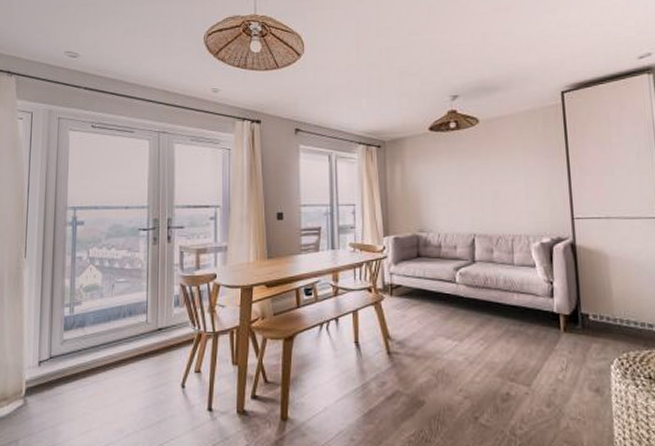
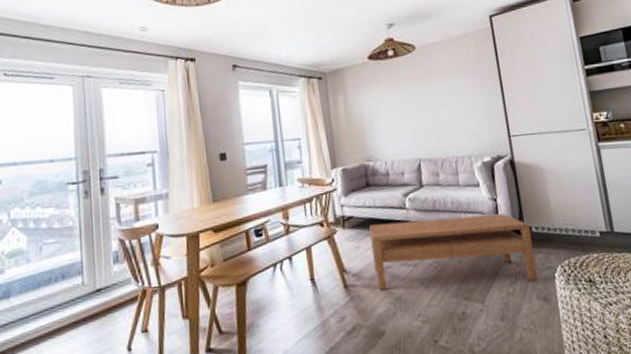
coffee table: none [417,295,591,370] -> present [369,213,538,291]

